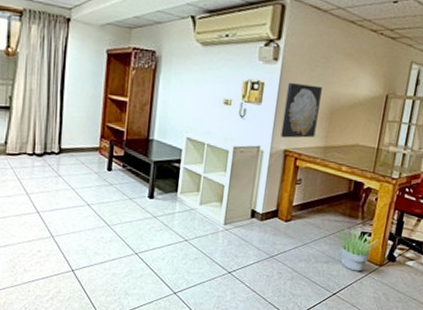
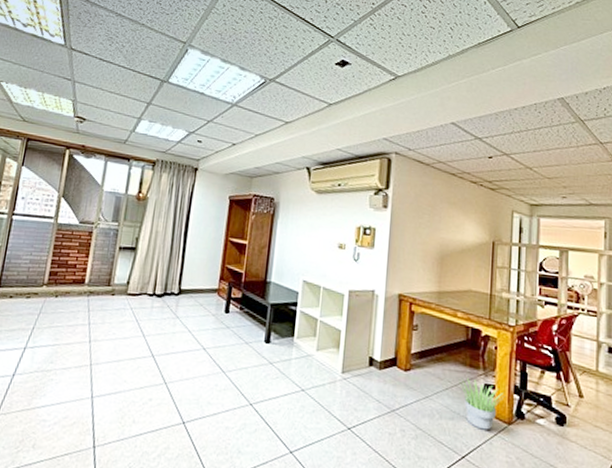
wall art: present [280,82,322,138] -> none [394,228,431,283]

